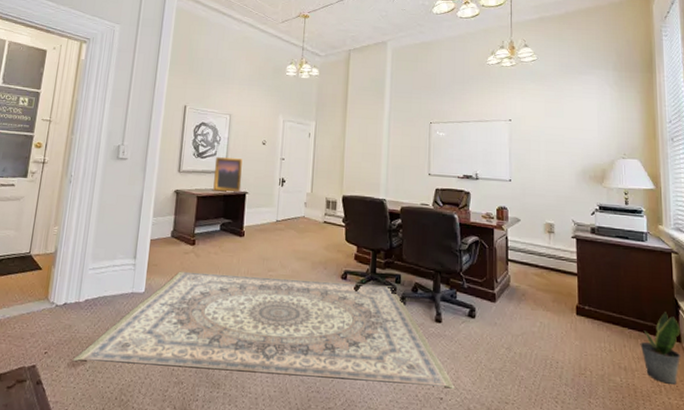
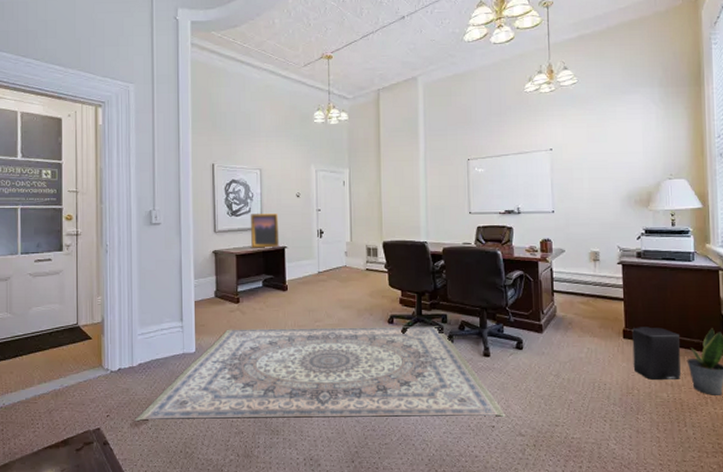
pedal bin: none [585,304,634,363] -> present [632,327,681,380]

